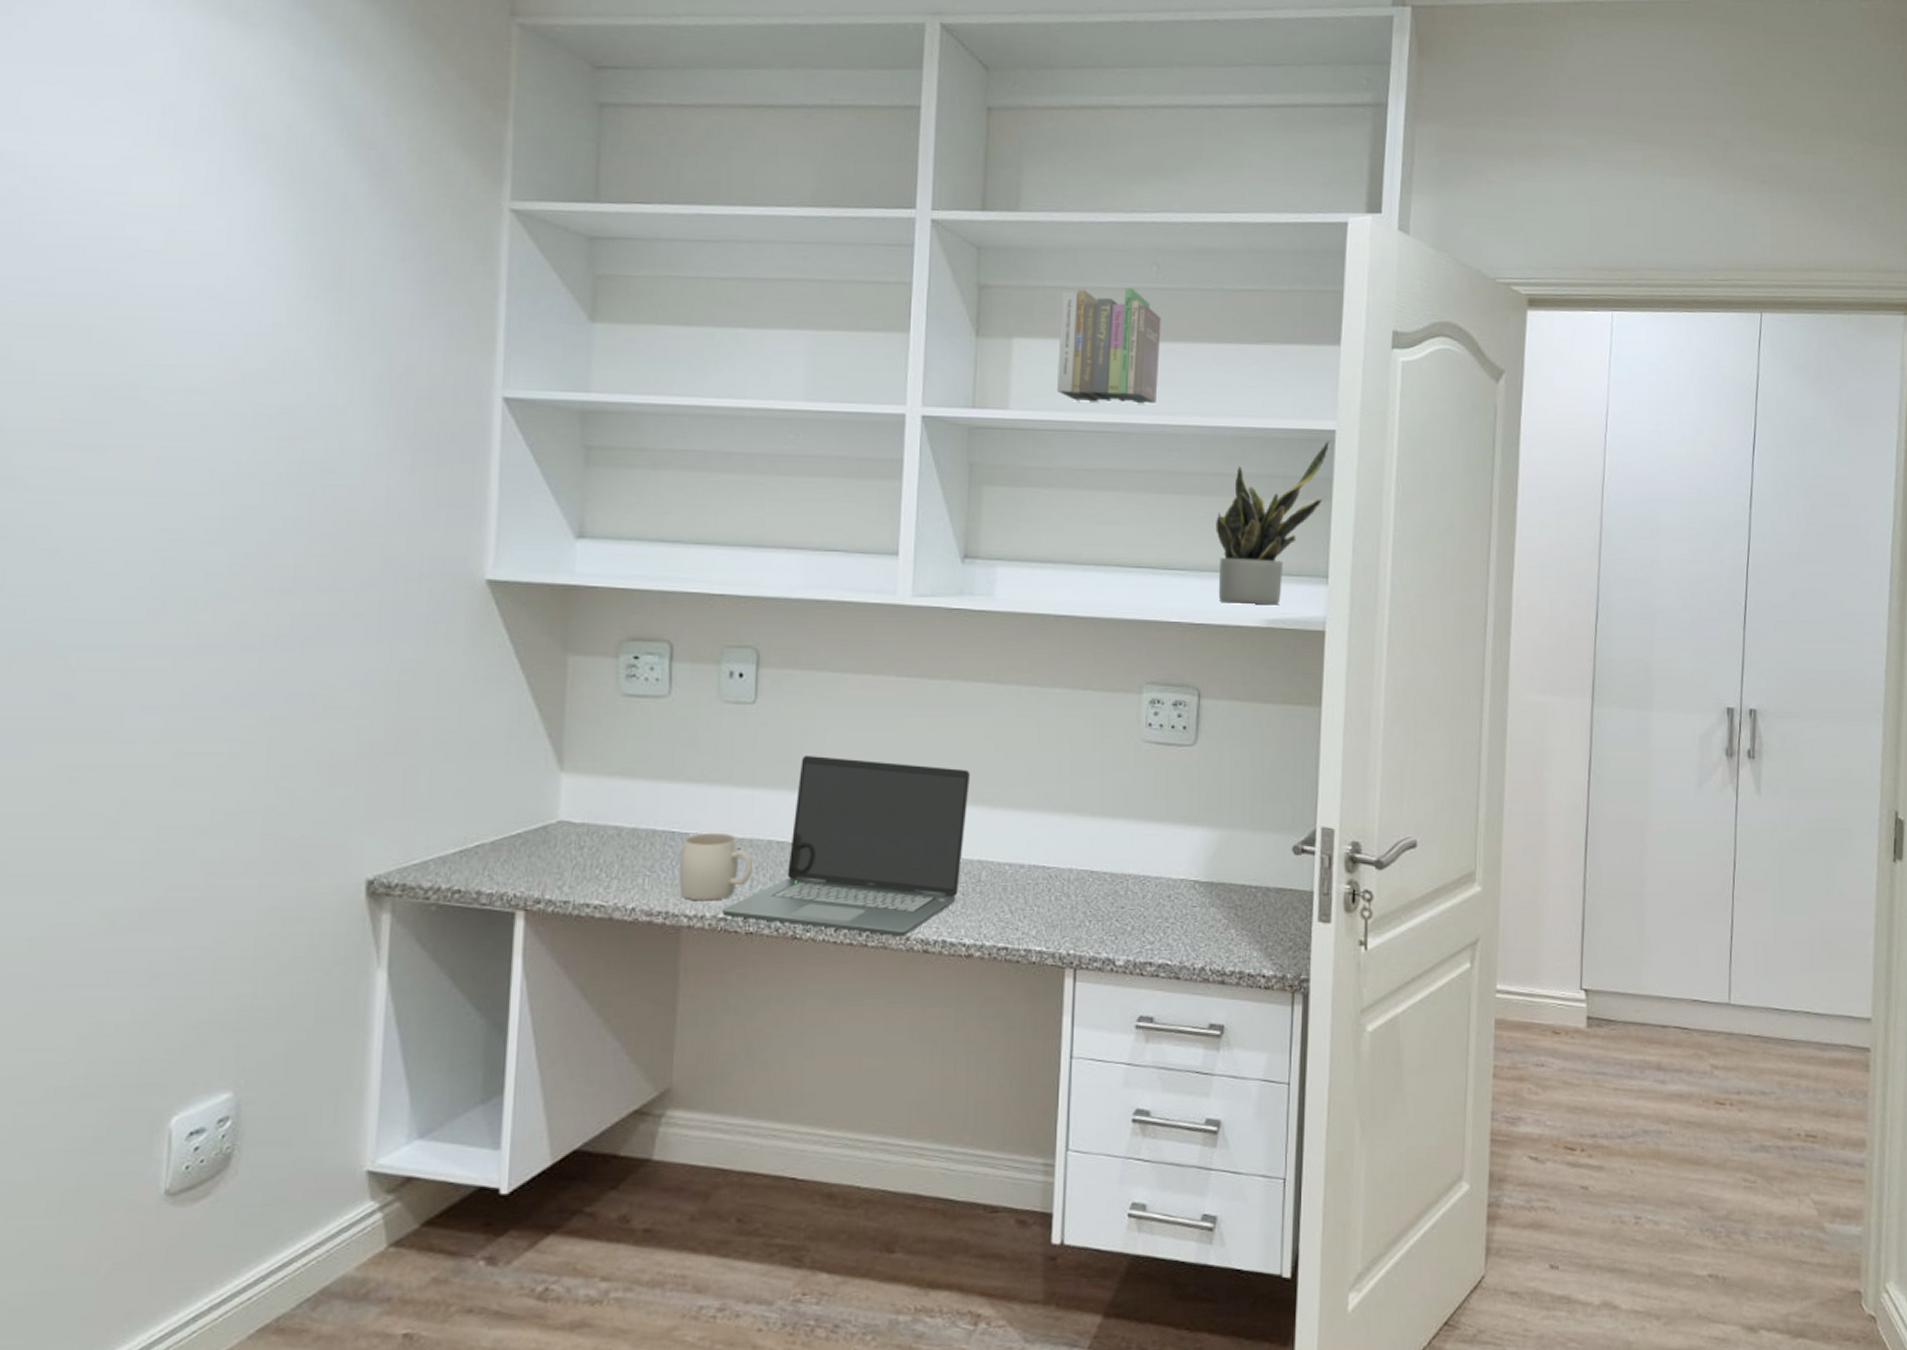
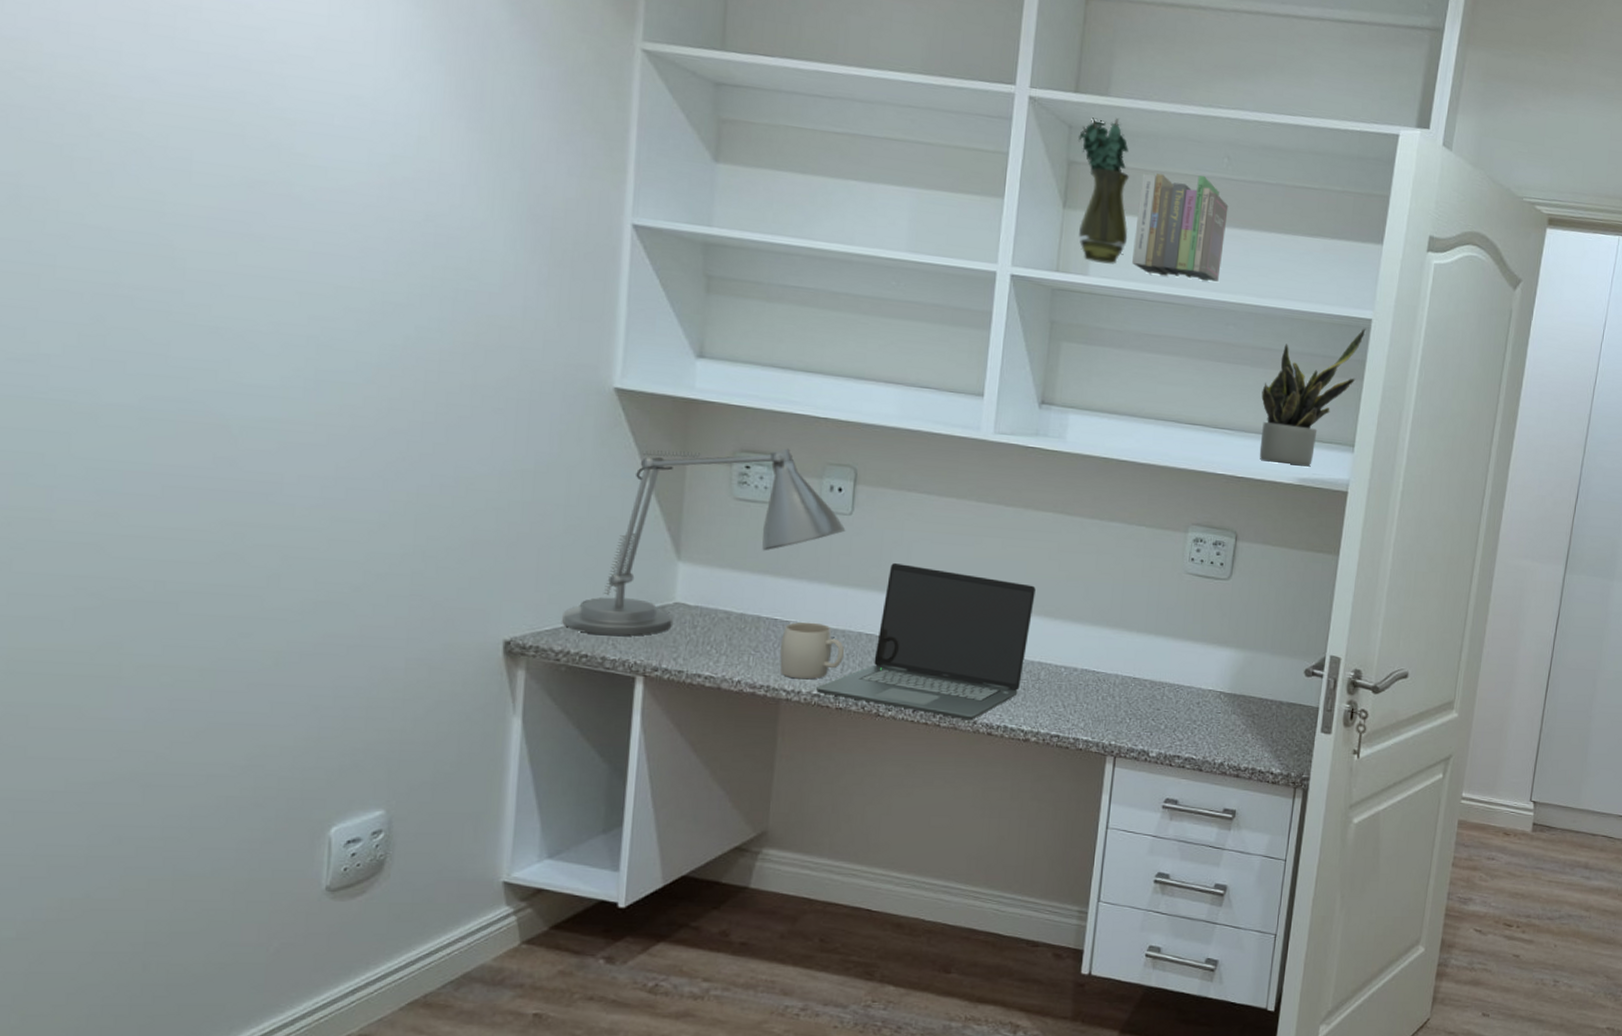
desk lamp: none [432,632,749,866] -> present [562,448,846,637]
vase: none [989,234,1051,394] -> present [1077,118,1129,265]

